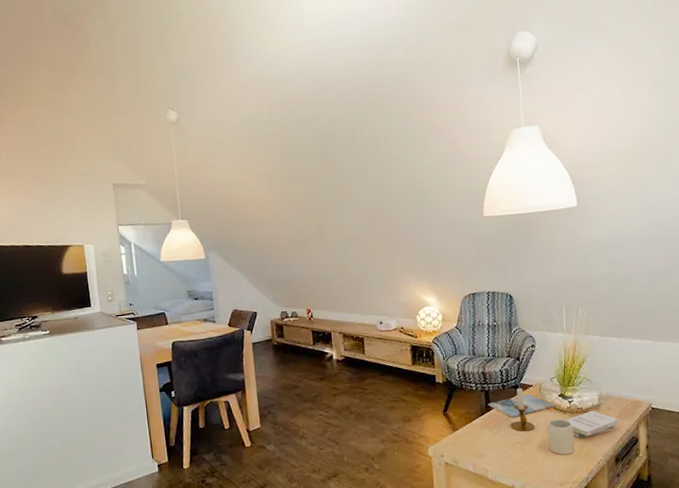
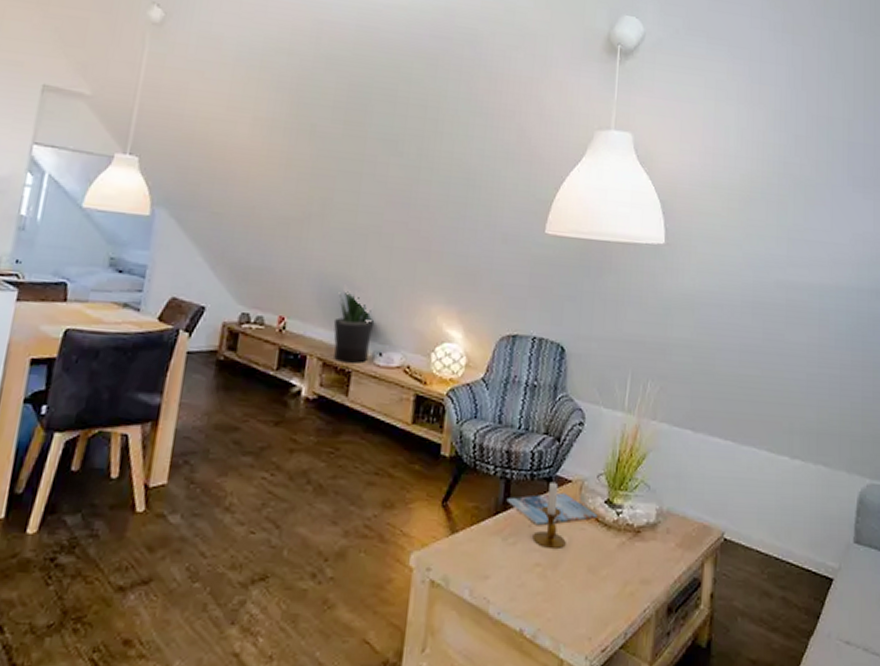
planter: none [344,284,373,333] -> present [333,291,373,363]
mug: present [547,418,575,455] -> none [580,536,618,593]
books: present [566,410,620,438] -> none [609,530,681,569]

